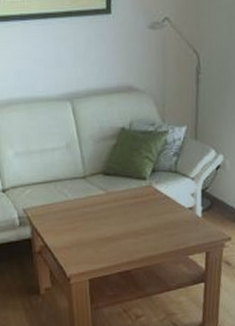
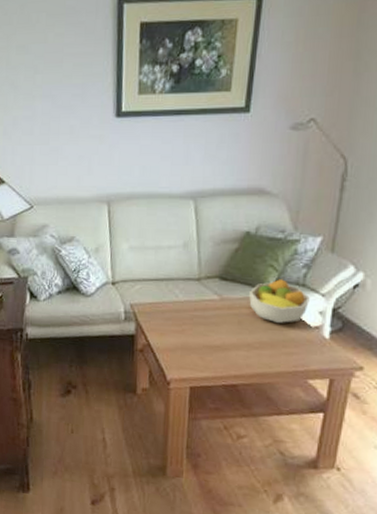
fruit bowl: none [131,168,182,209] -> present [249,279,310,323]

